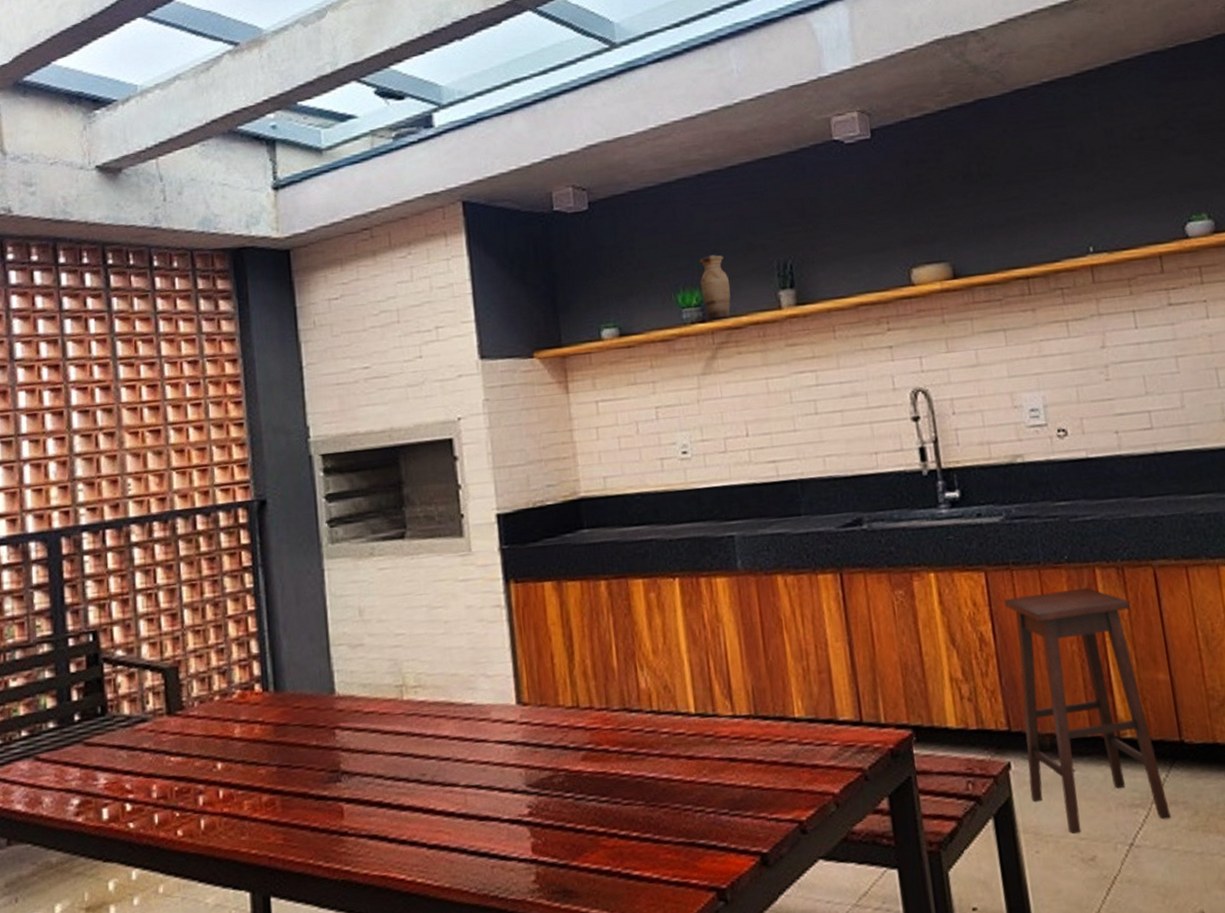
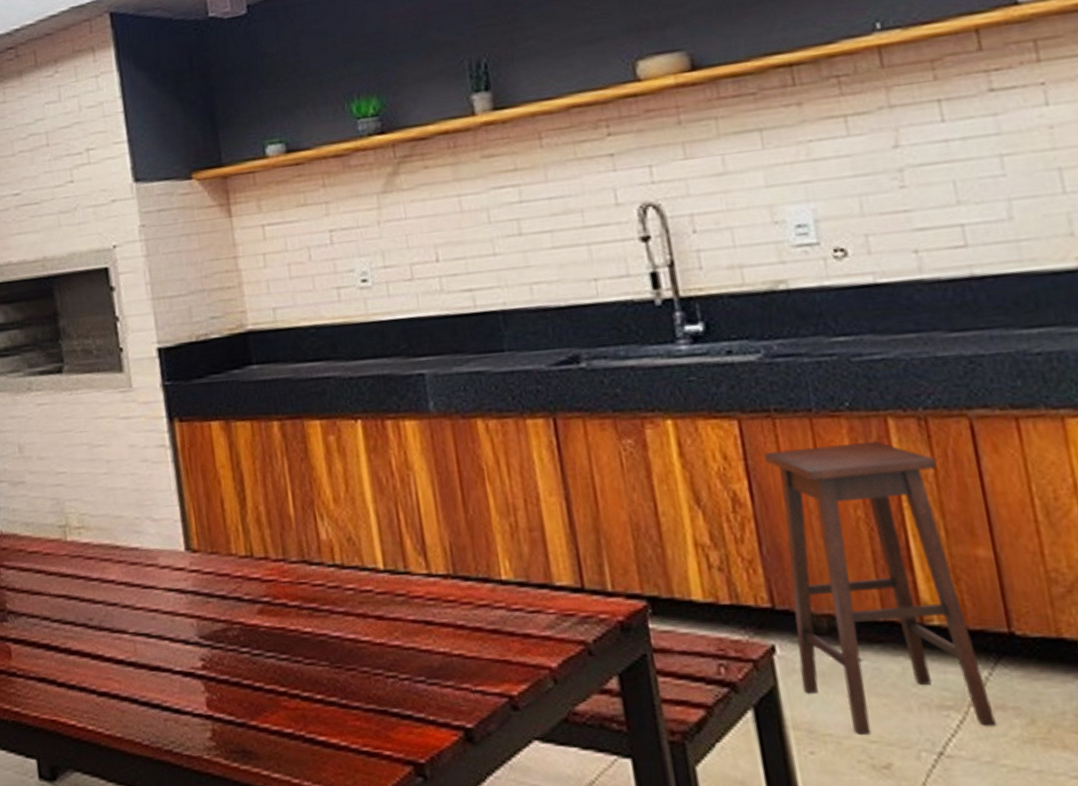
ceramic jug: present [700,255,731,320] -> none [376,56,414,131]

